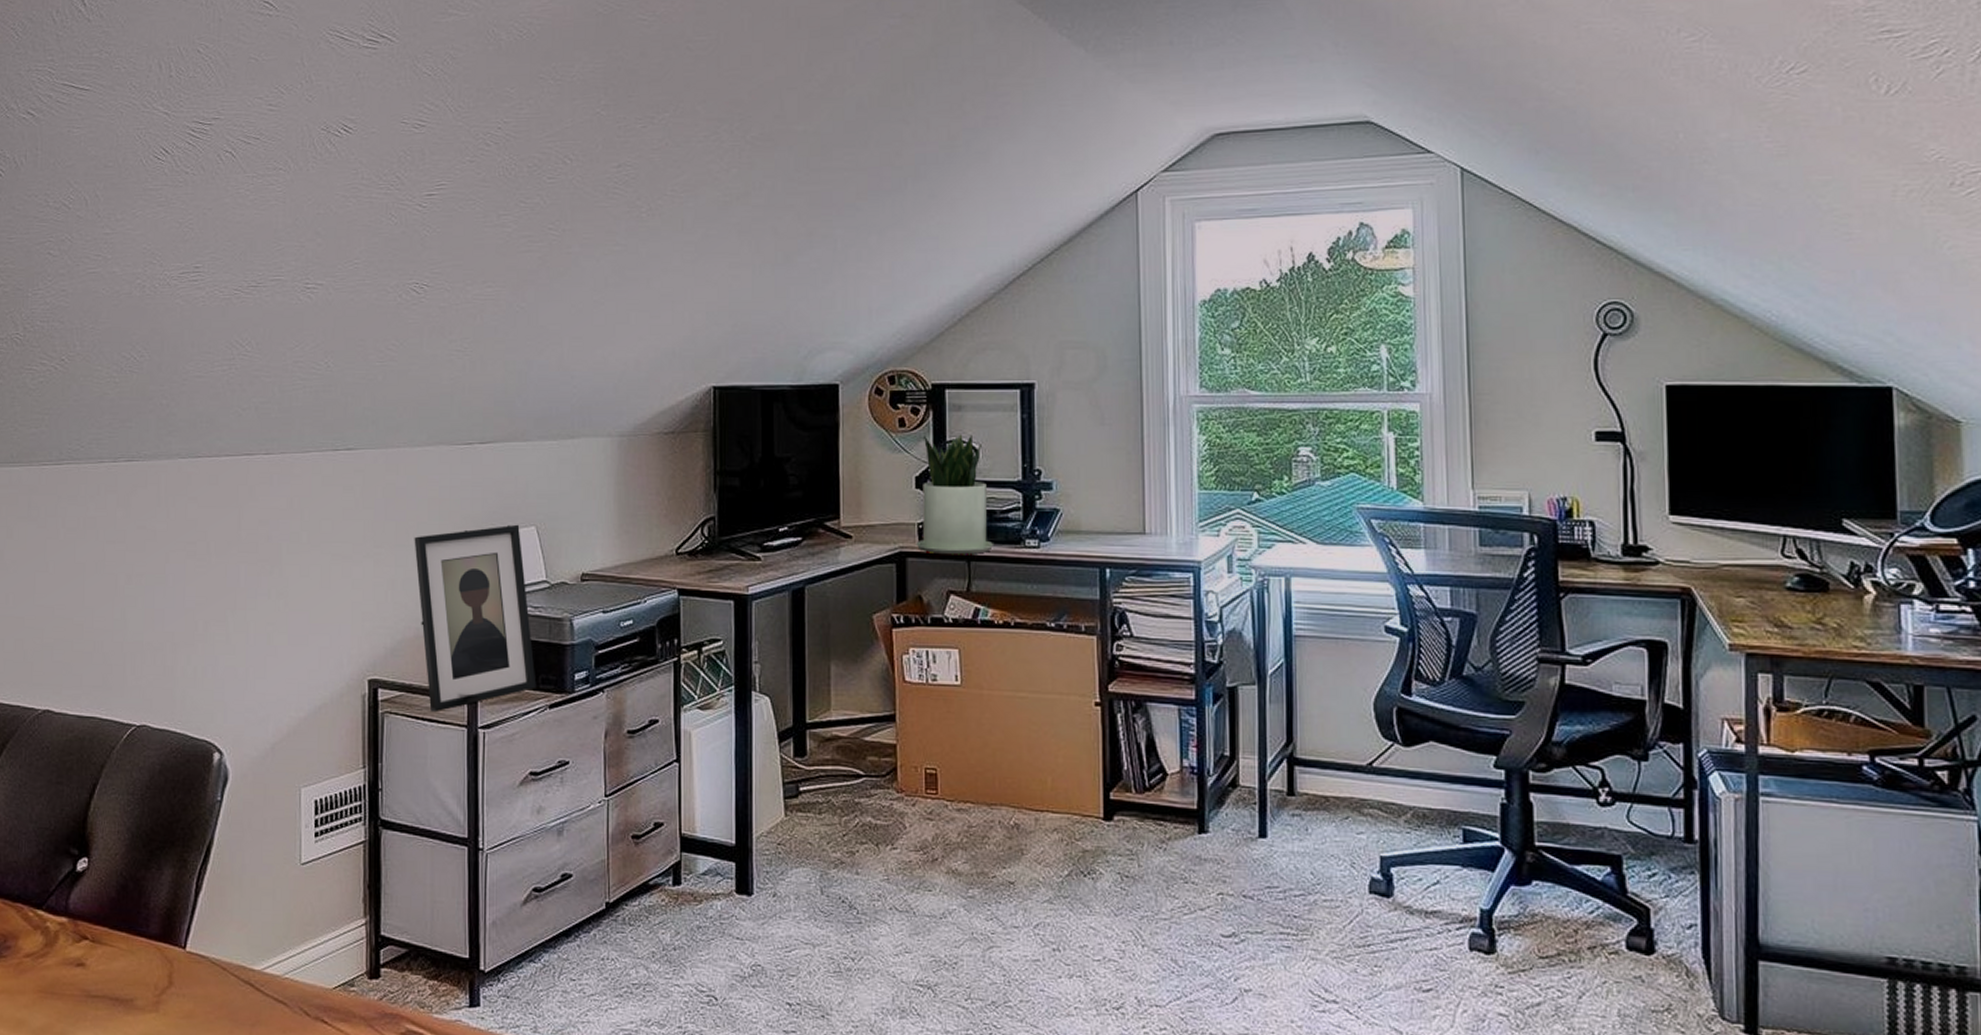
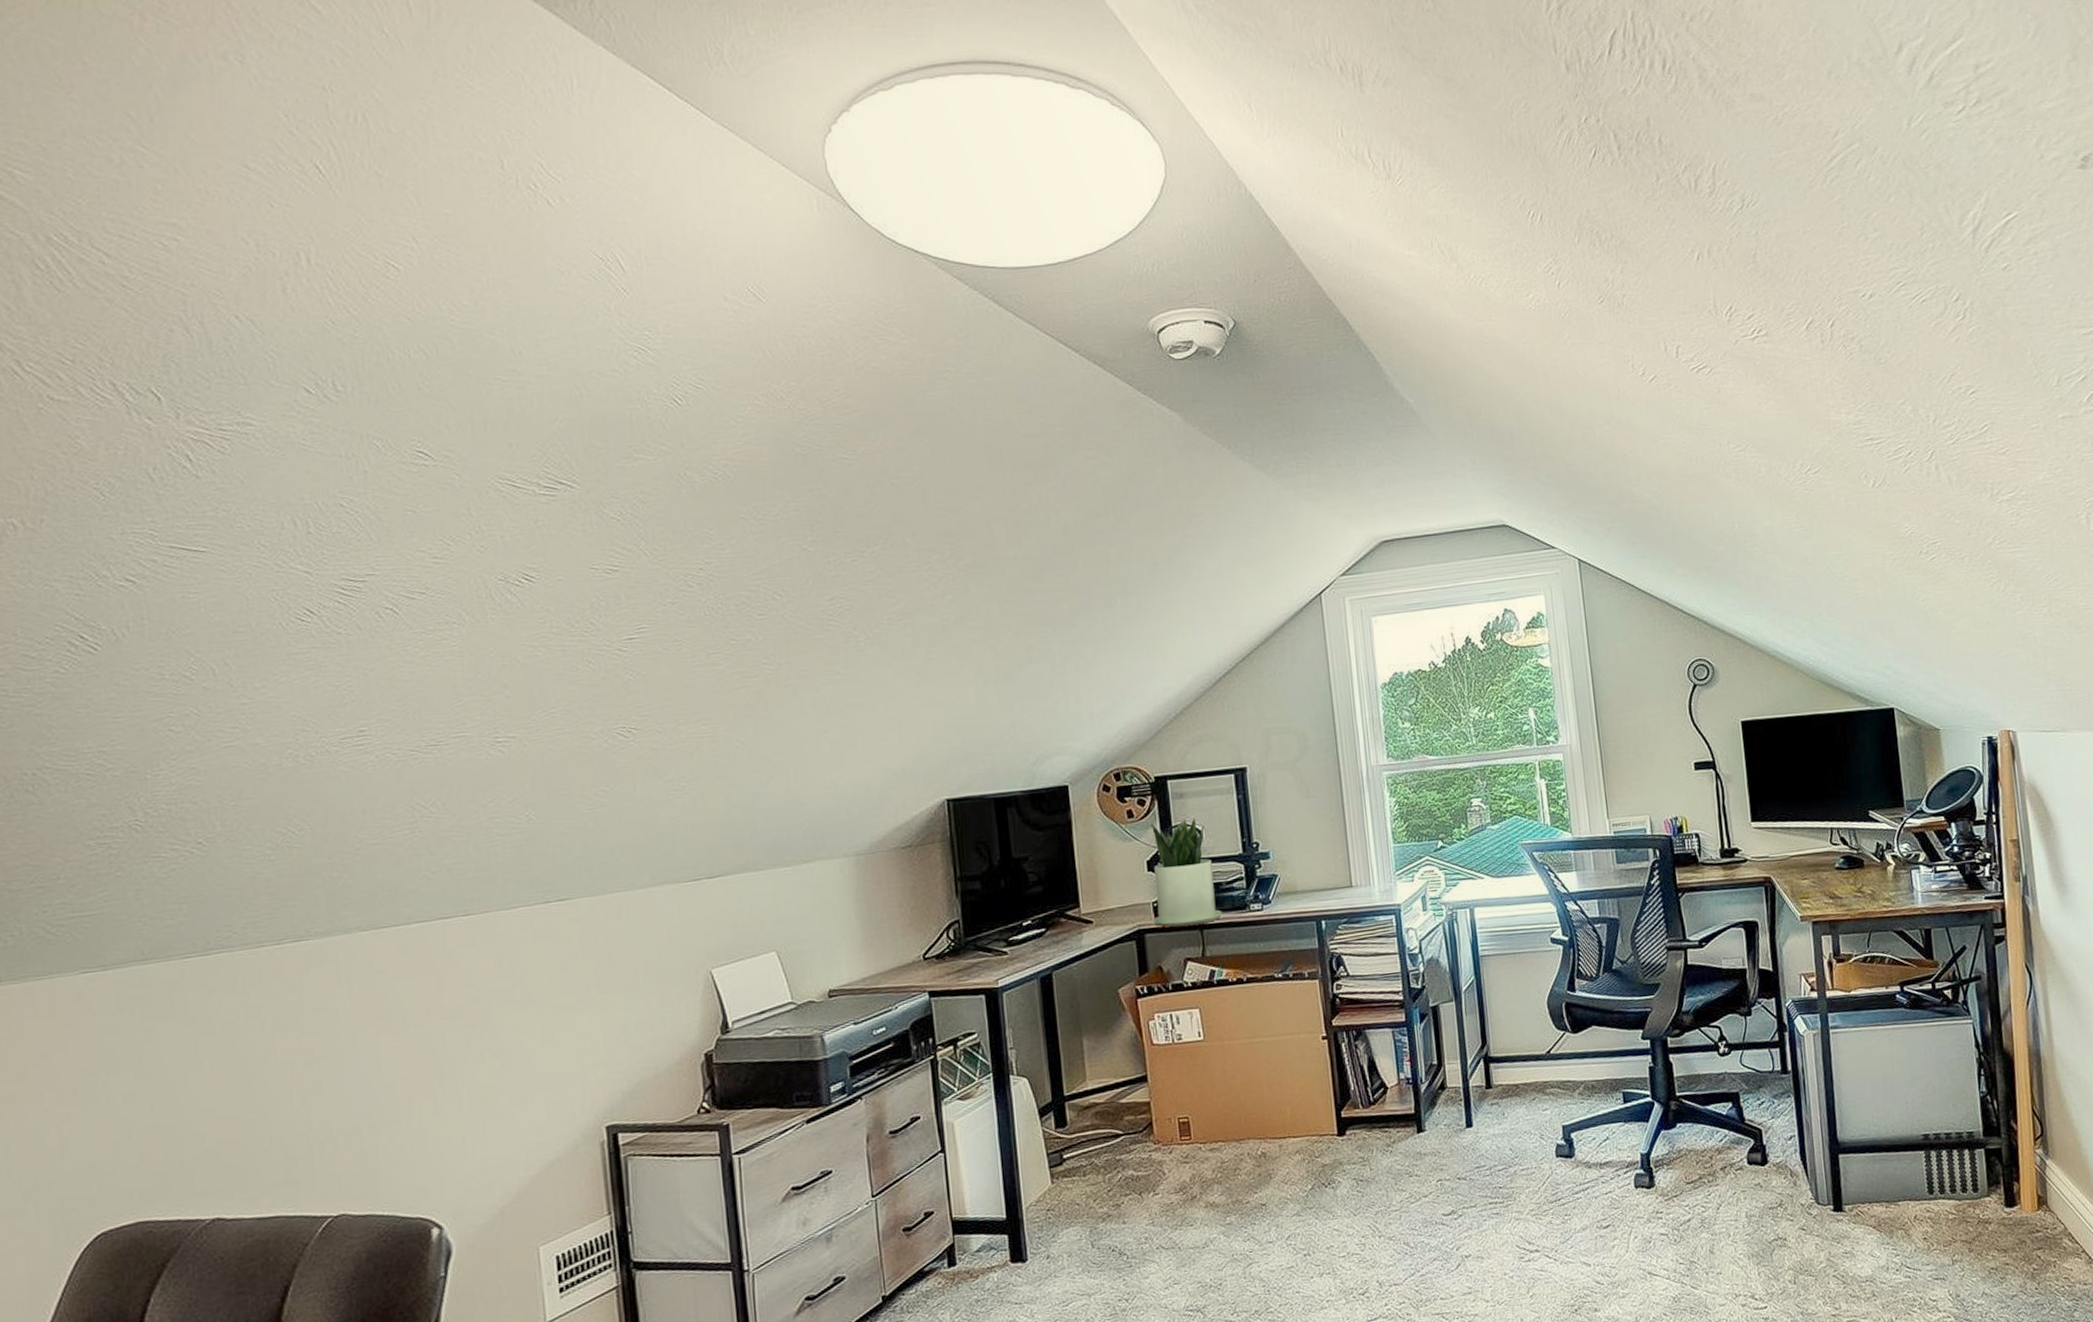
picture frame: present [414,524,537,713] -> none [644,952,791,1148]

